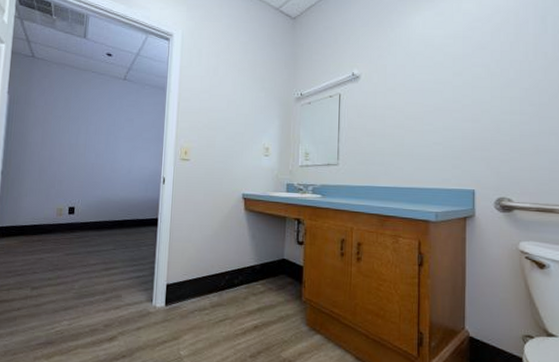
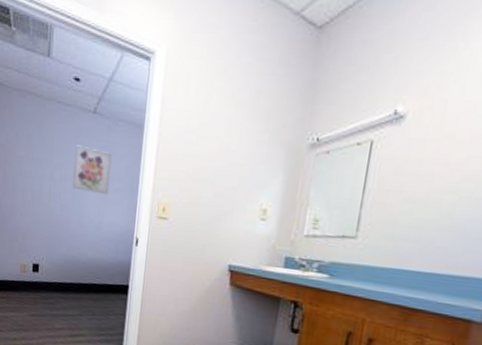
wall art: none [106,105,140,144] -> present [73,145,112,195]

